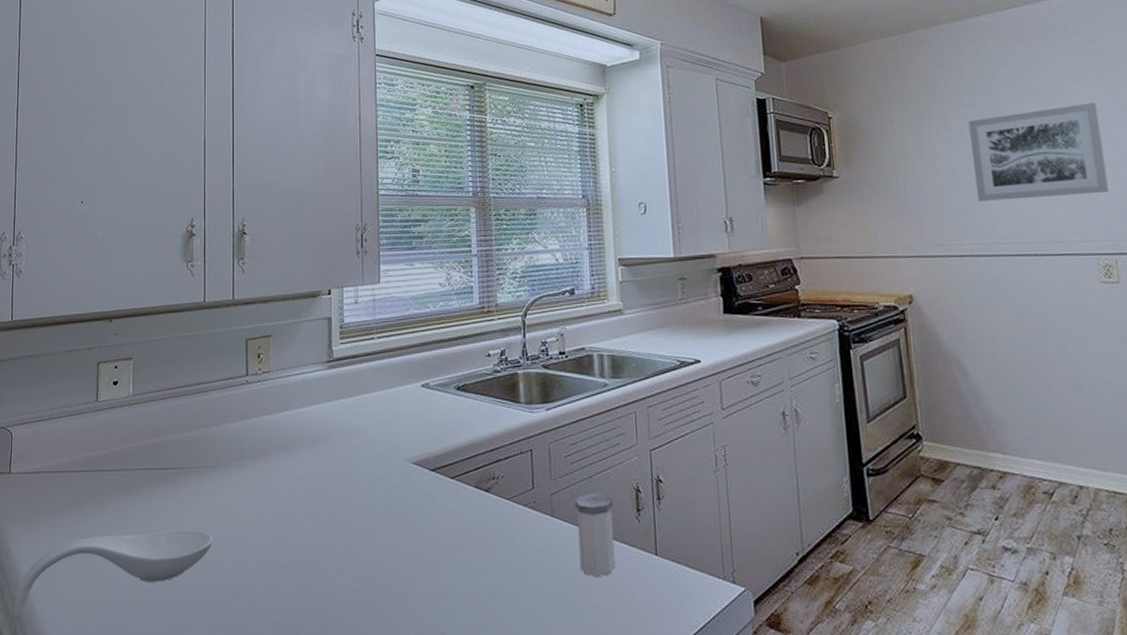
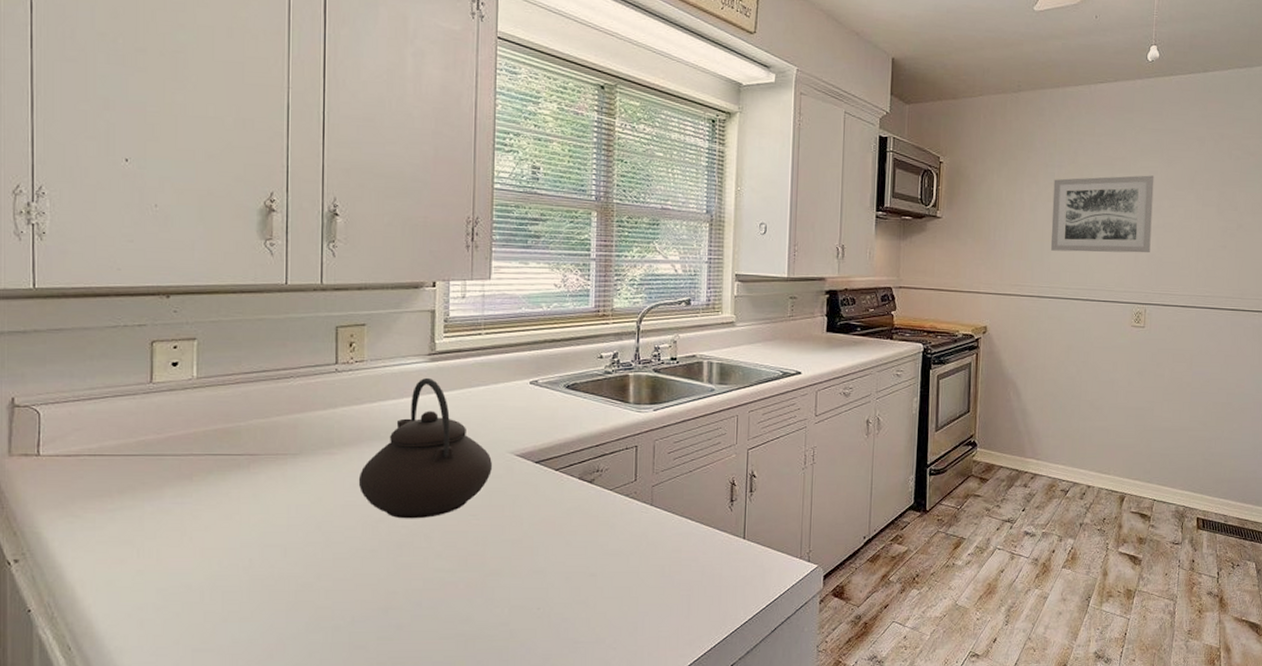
spoon rest: present [12,529,213,620] -> none [48,515,294,606]
teapot: none [268,385,390,533] -> present [358,377,492,519]
salt shaker: present [575,493,616,578] -> none [674,486,710,558]

